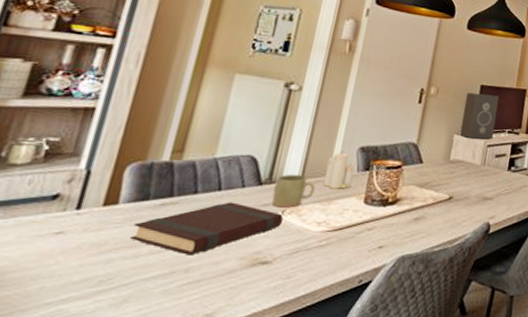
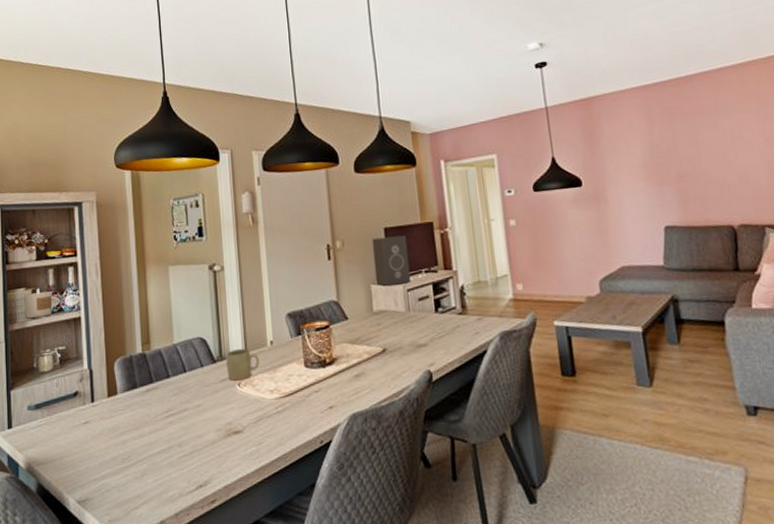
candle: none [10,63,63,99] -> present [24,288,53,319]
book: present [130,202,284,255] -> none [133,381,242,432]
candle: present [324,152,355,189] -> none [263,321,289,357]

